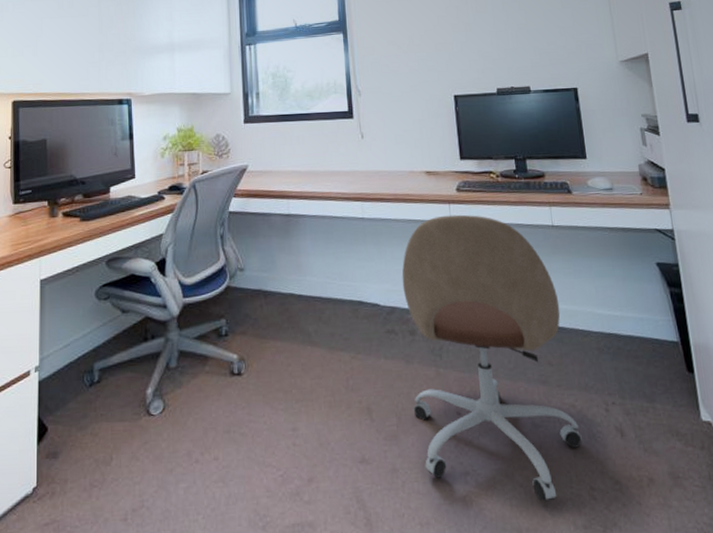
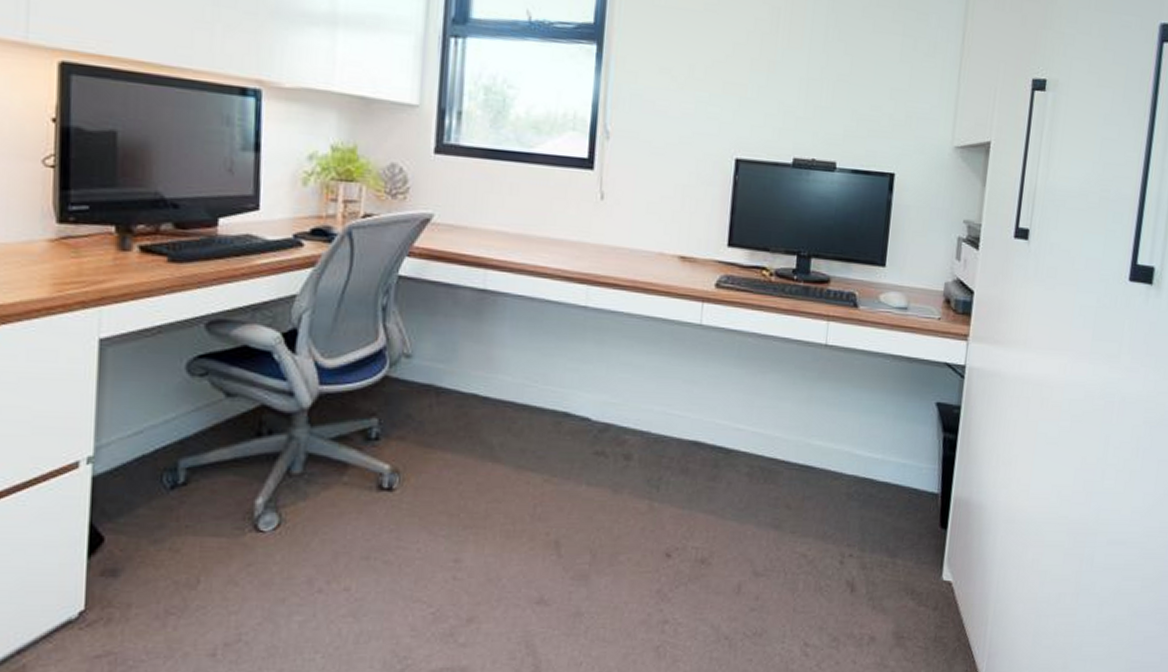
office chair: present [402,214,582,502] -> none [613,316,814,656]

